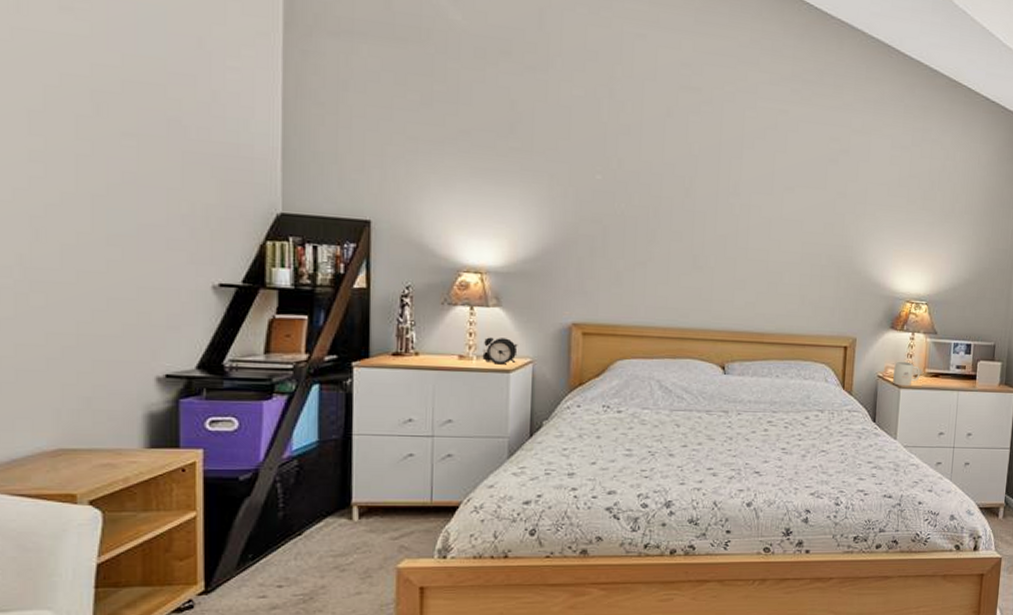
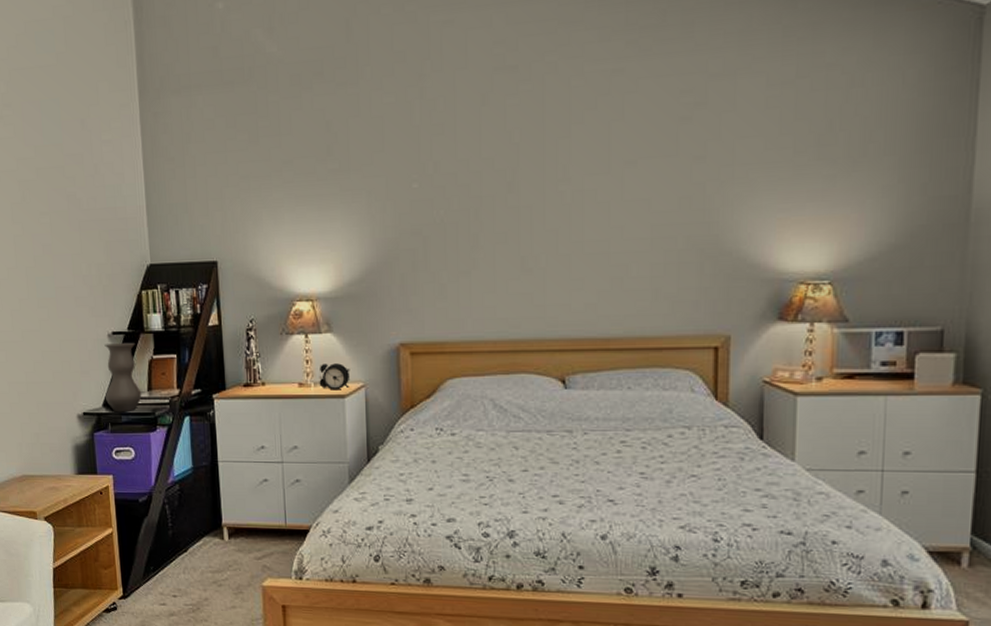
vase: none [202,296,255,377] -> present [104,342,142,412]
mug: present [892,361,921,387] -> none [784,360,826,393]

